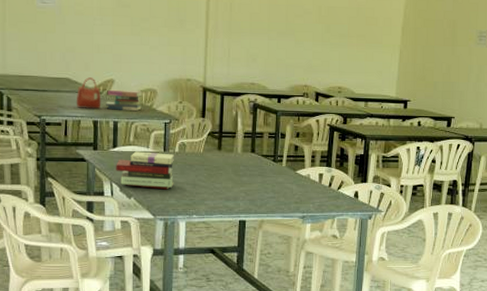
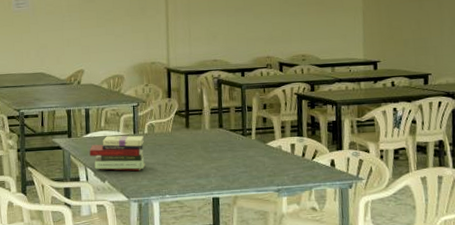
handbag: present [76,77,101,109] -> none [50,70,73,99]
books: present [106,88,142,111] -> none [77,77,111,98]

